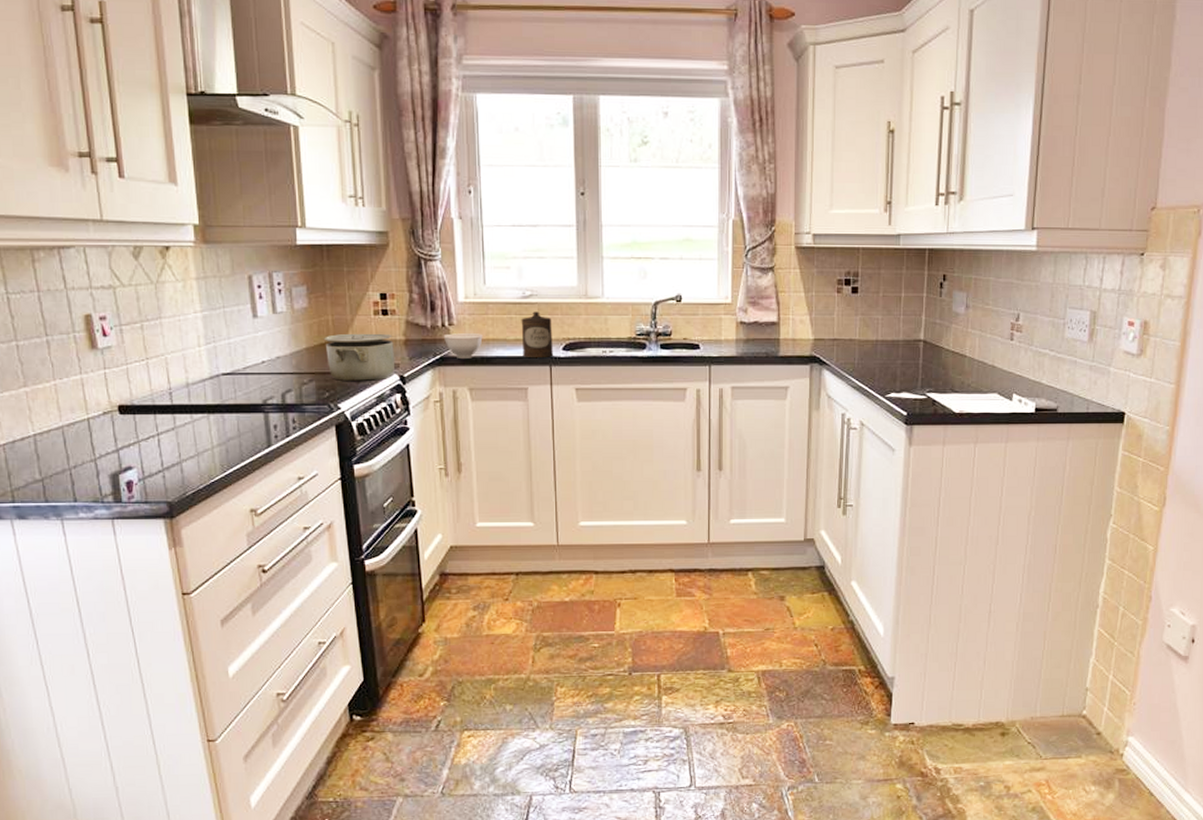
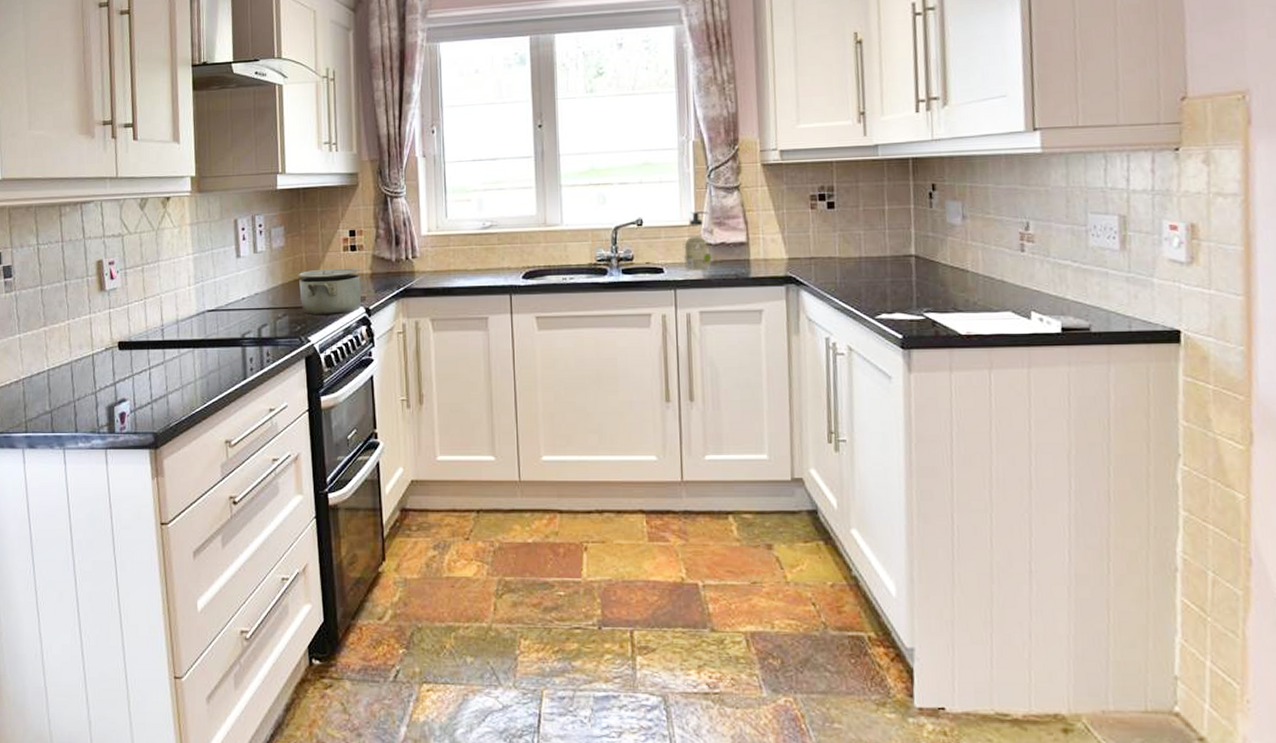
bowl: present [443,333,483,358] -> none [407,265,444,290]
canister: present [521,311,553,359] -> none [481,241,513,288]
soap dispenser: none [719,291,745,349] -> present [683,211,712,272]

